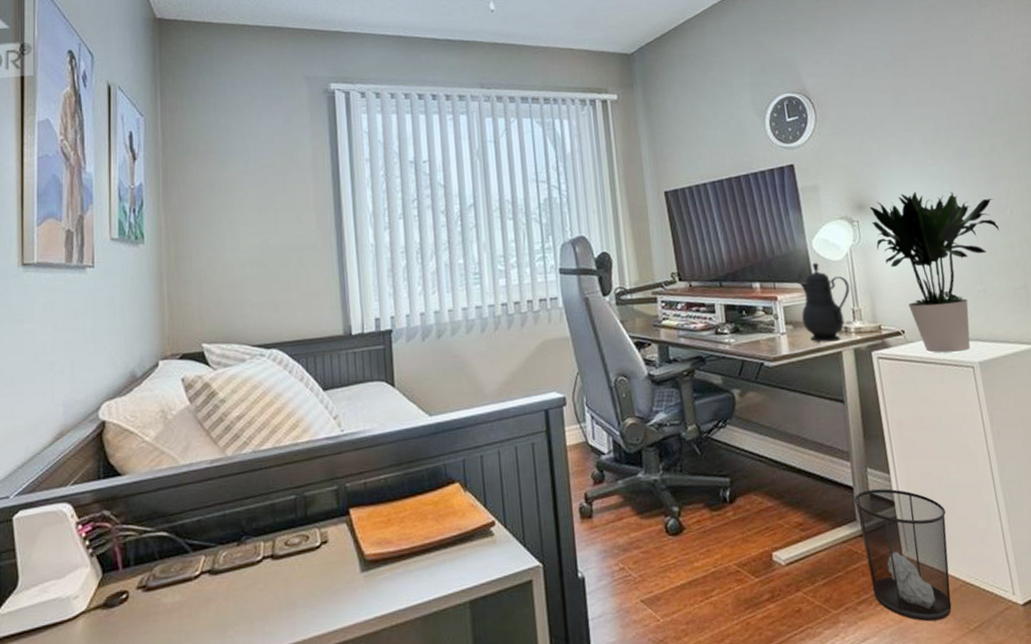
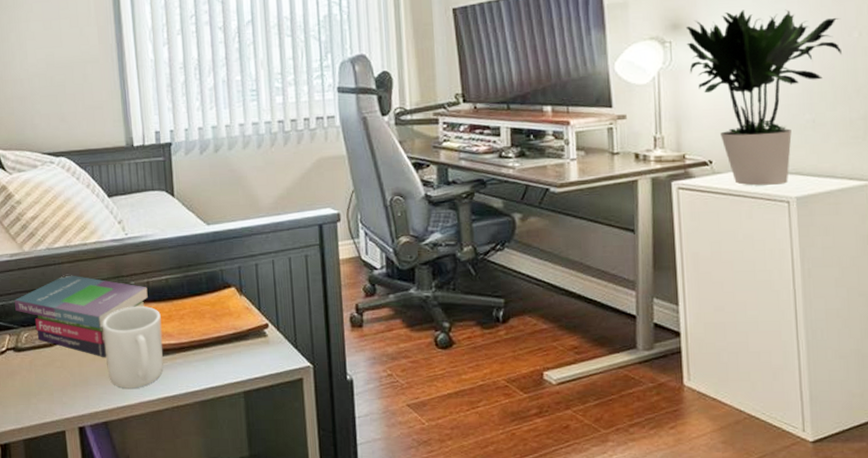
books: none [212,479,365,574] -> present [14,274,148,357]
mug: none [312,510,382,609] -> present [101,305,164,388]
coffeepot: present [796,262,850,343] -> none [593,86,654,171]
waste bin: present [853,488,952,622] -> none [635,319,738,449]

